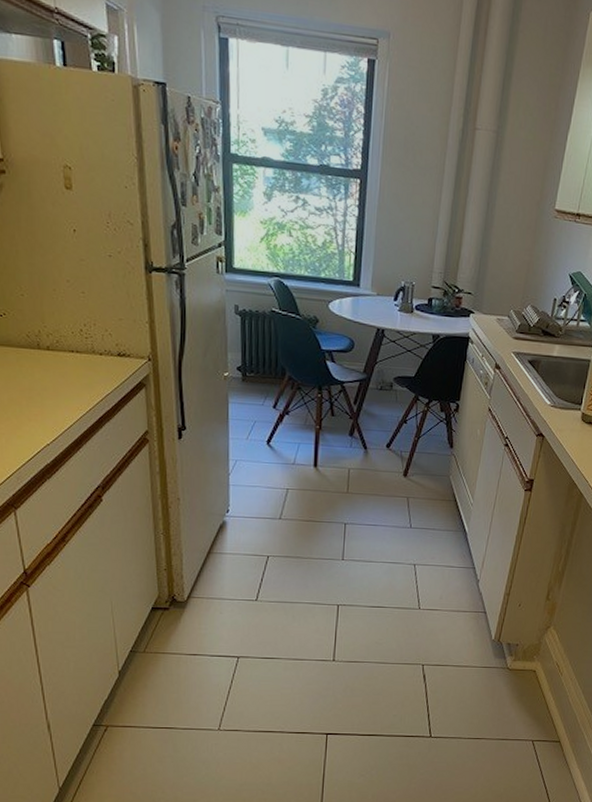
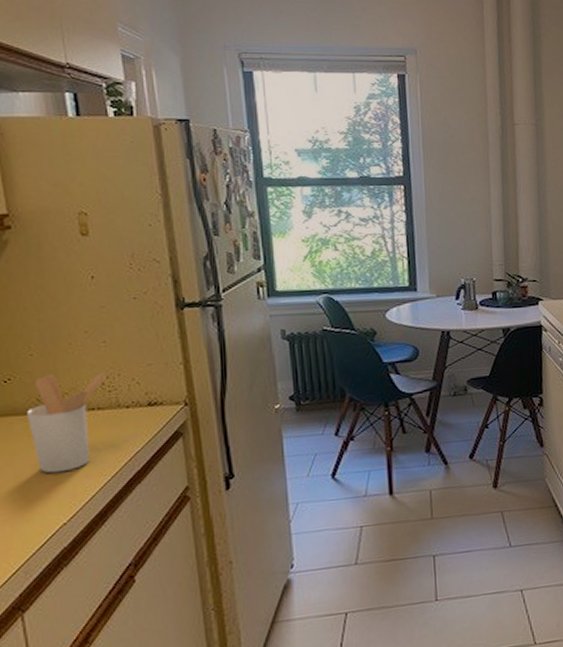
utensil holder: none [18,314,84,402] -> present [26,372,106,474]

